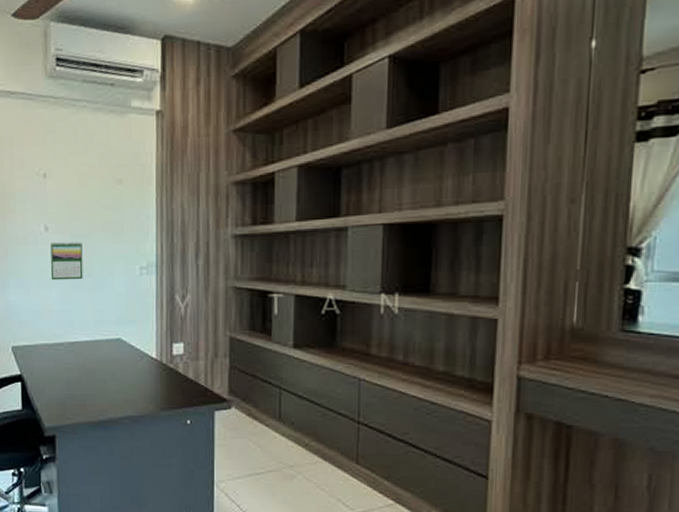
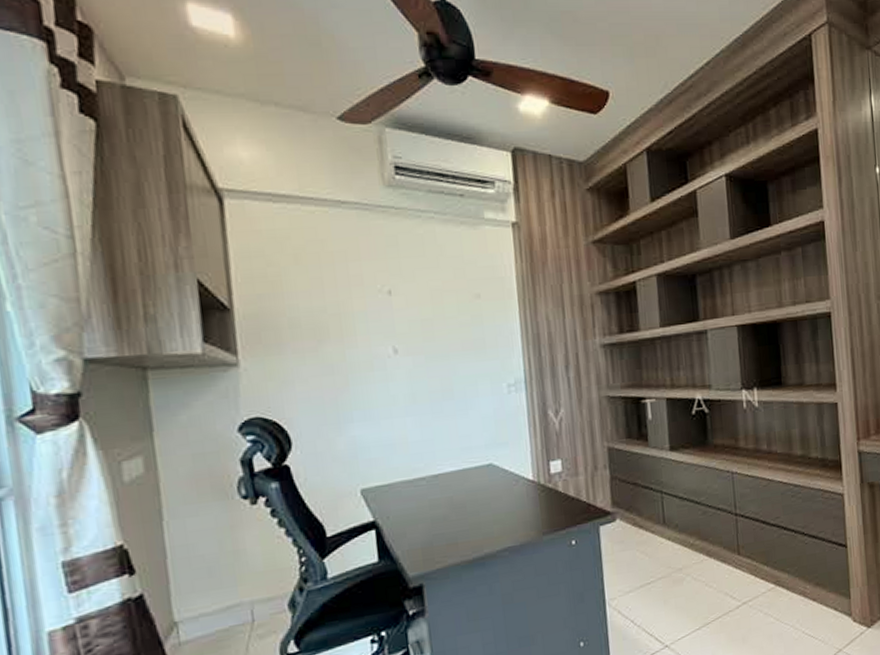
calendar: present [50,241,83,280] -> none [401,363,444,408]

